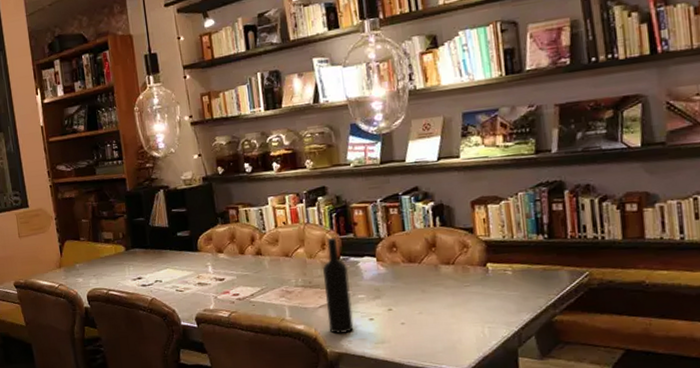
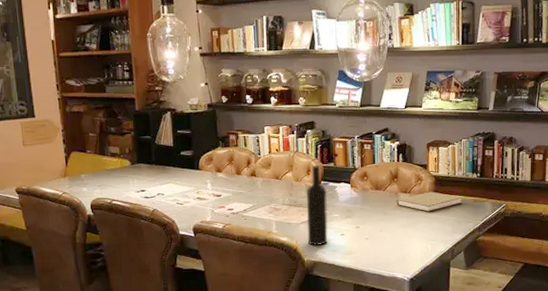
book: none [437,261,526,287] -> present [396,191,462,212]

